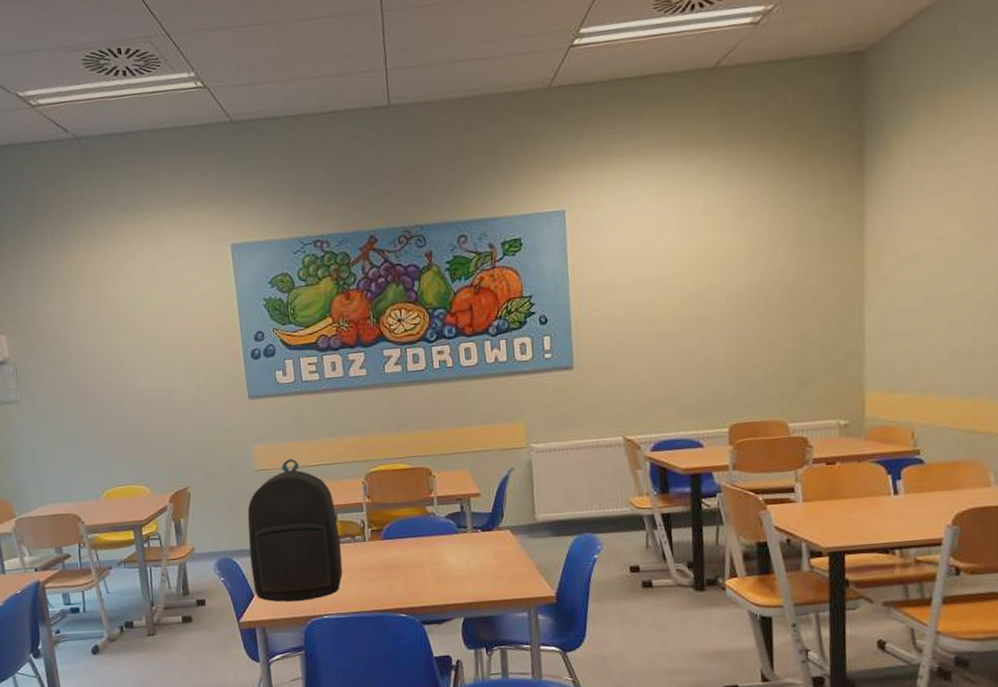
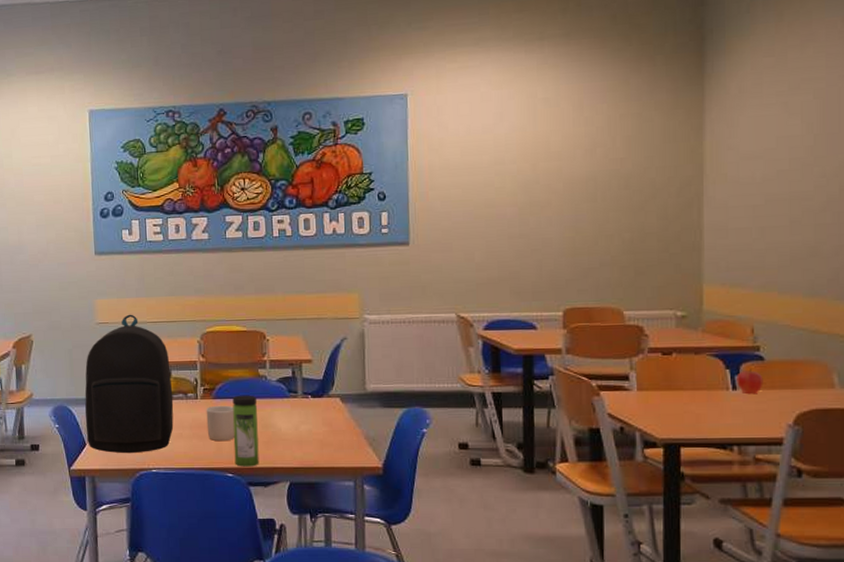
mug: none [375,545,406,583] -> present [206,405,235,442]
food container: none [401,533,432,606] -> present [232,395,259,467]
apple: none [898,473,924,499] -> present [736,369,764,395]

